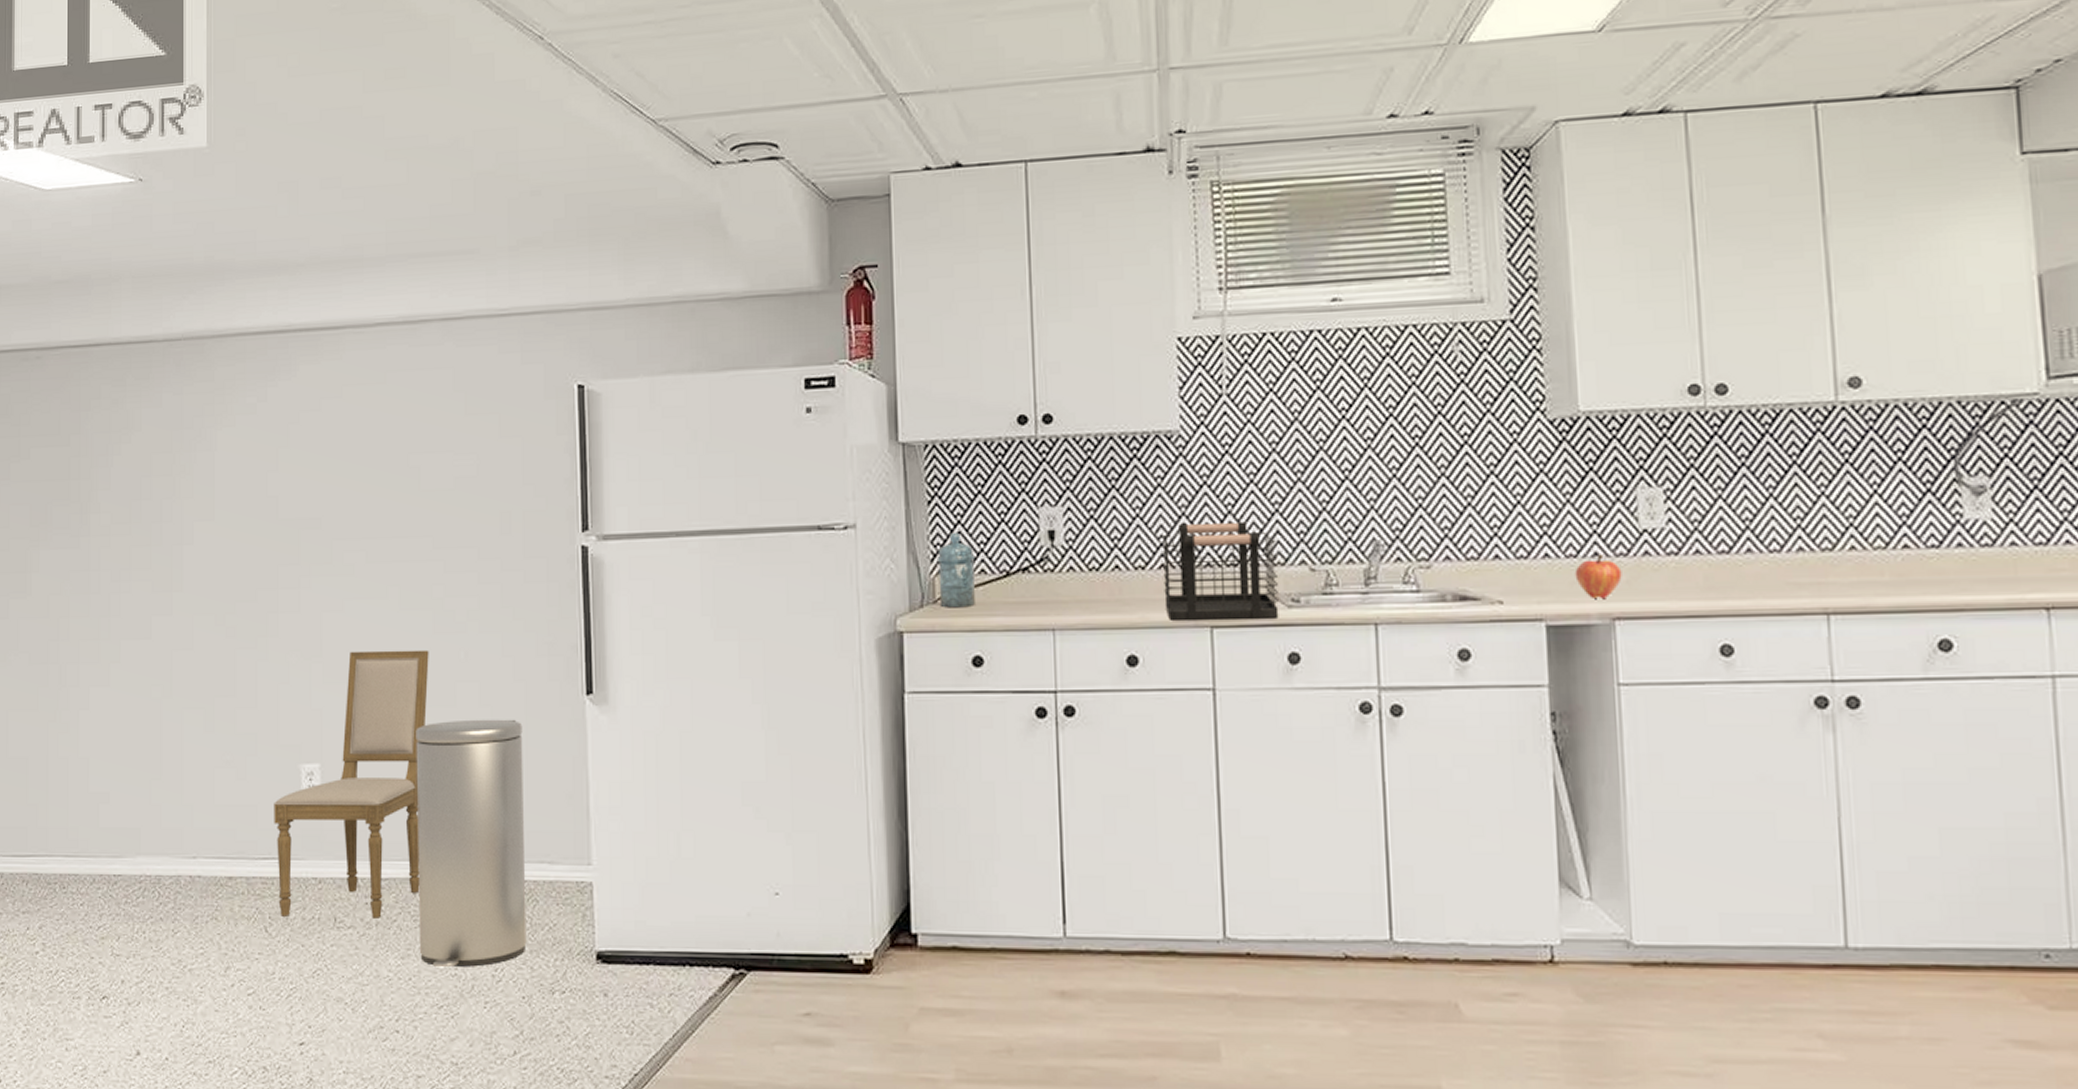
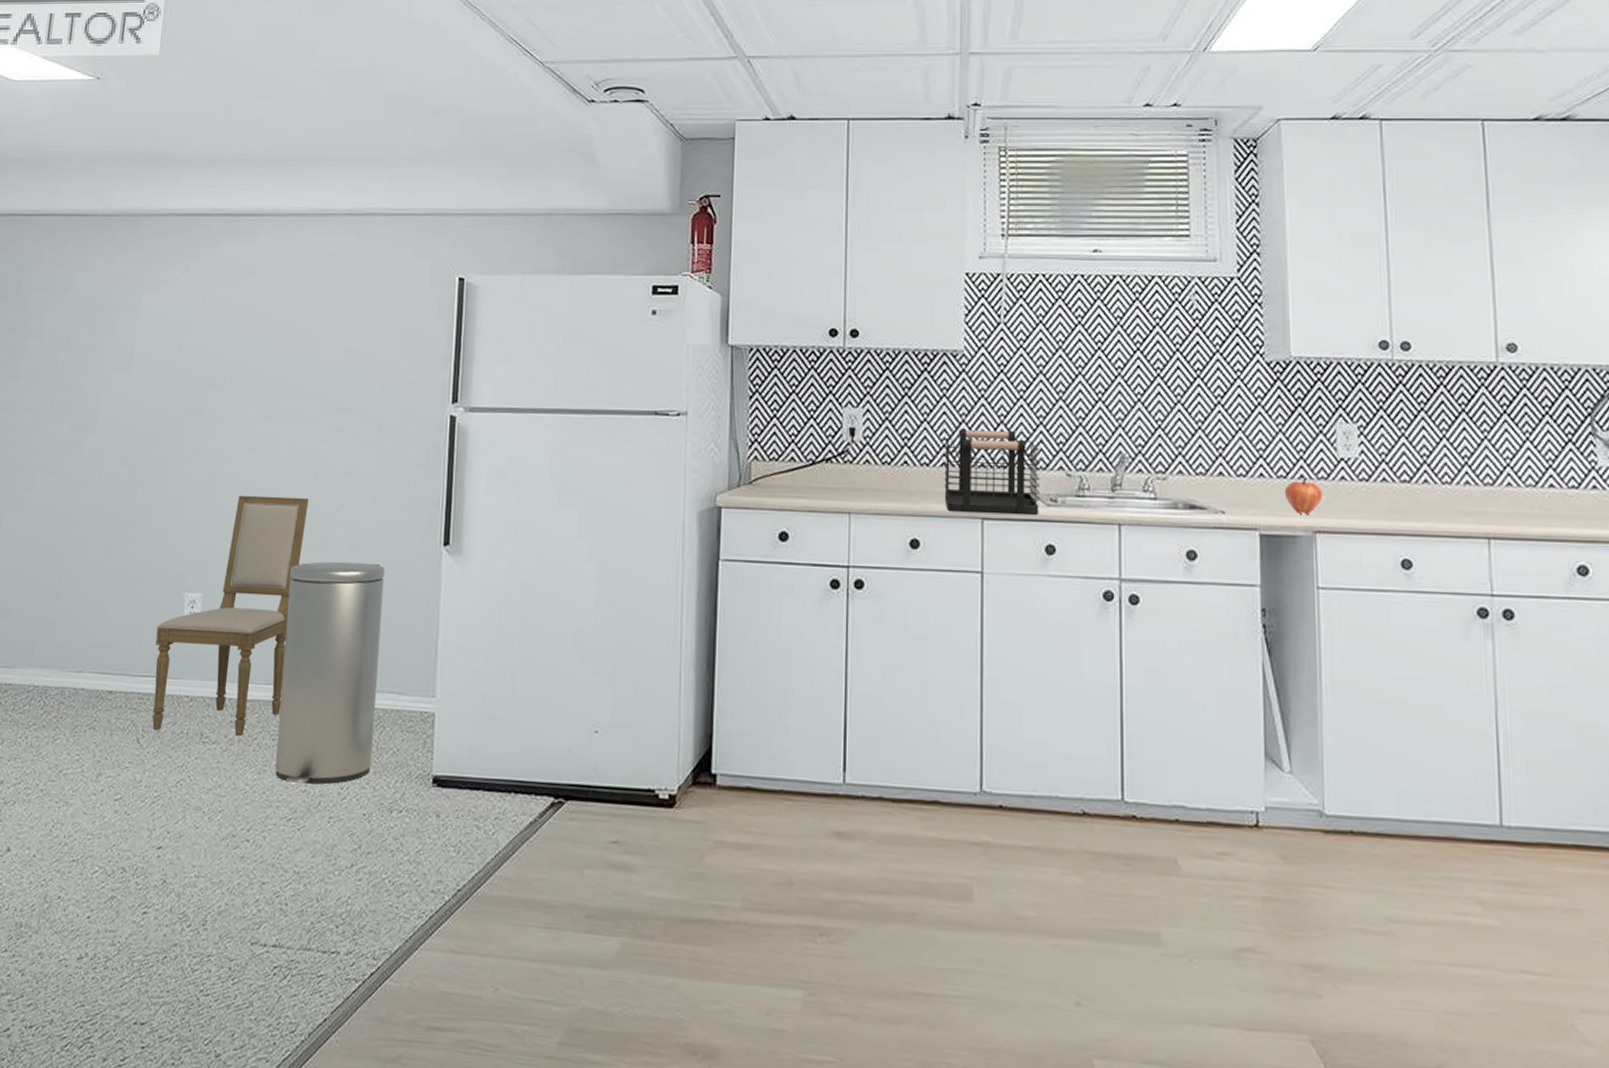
canister: present [936,532,975,608] -> none [754,424,787,490]

